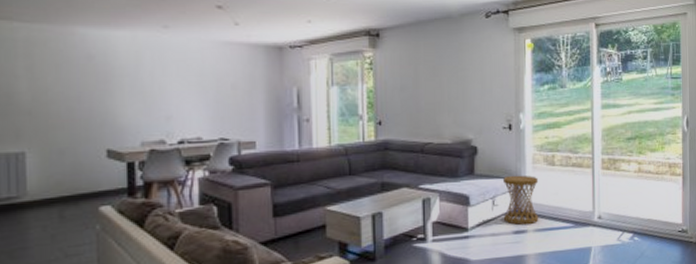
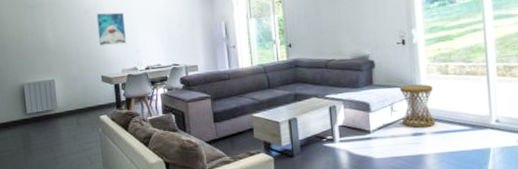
wall art: none [106,62,151,106] -> present [96,12,126,45]

